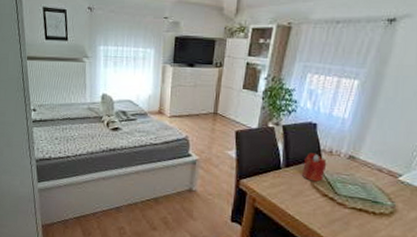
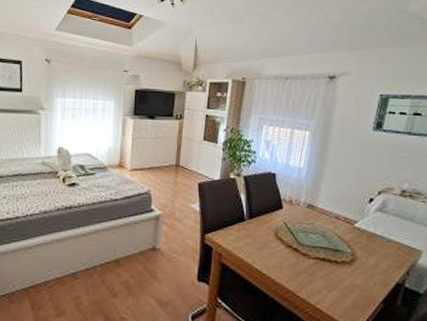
candle: present [302,153,327,182] -> none [266,203,288,232]

